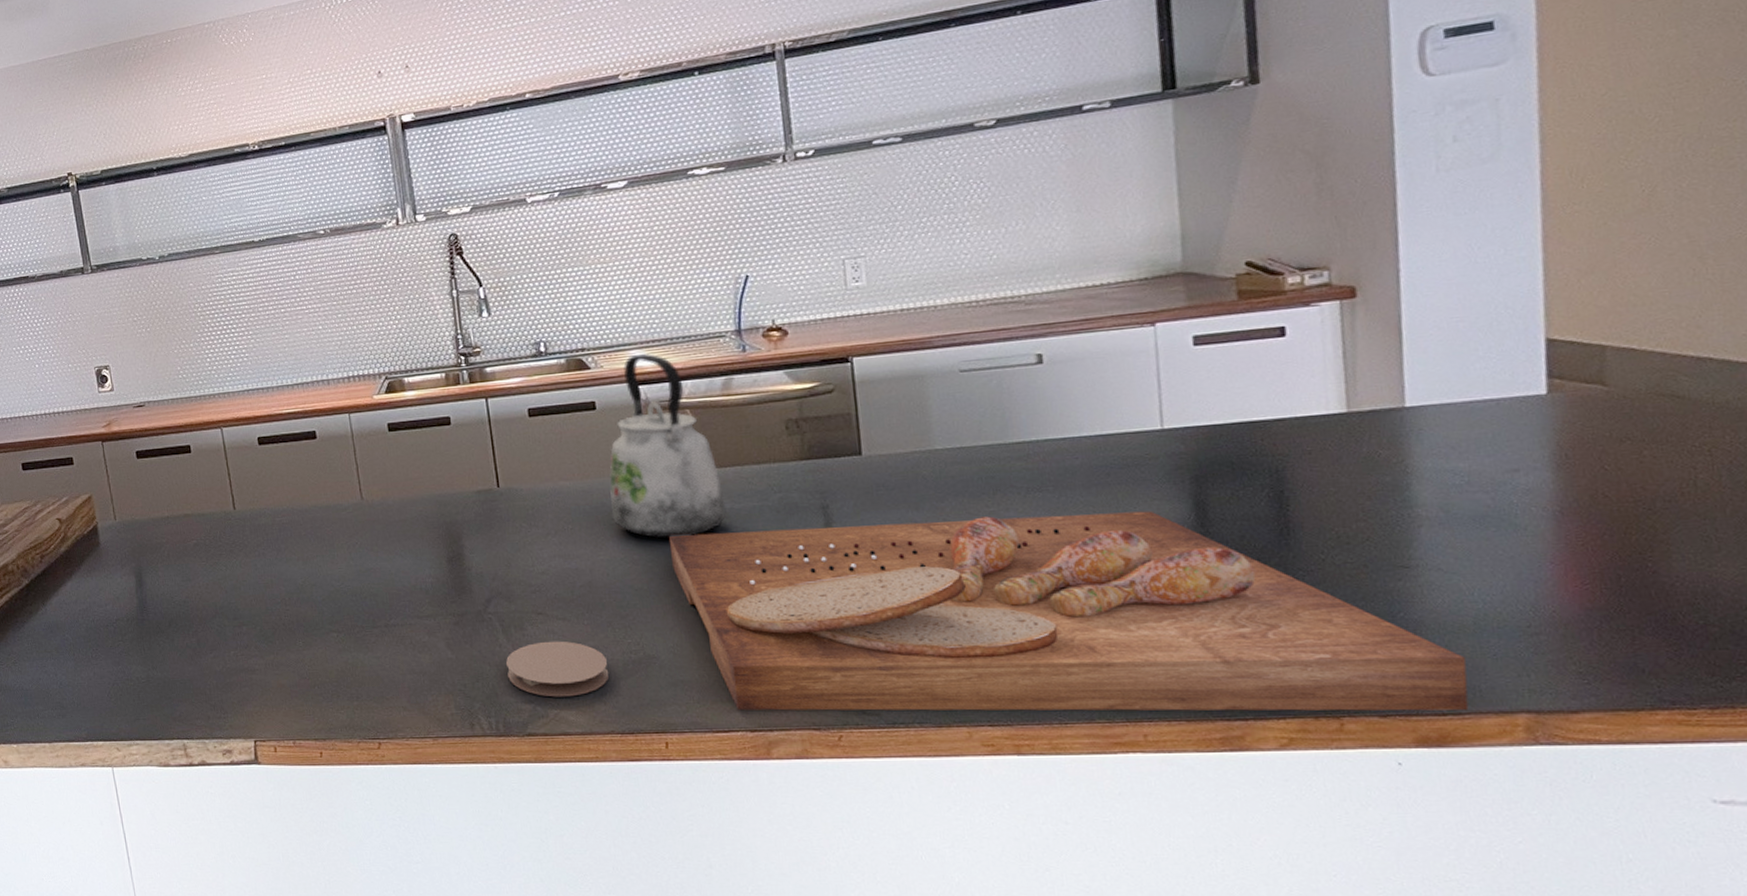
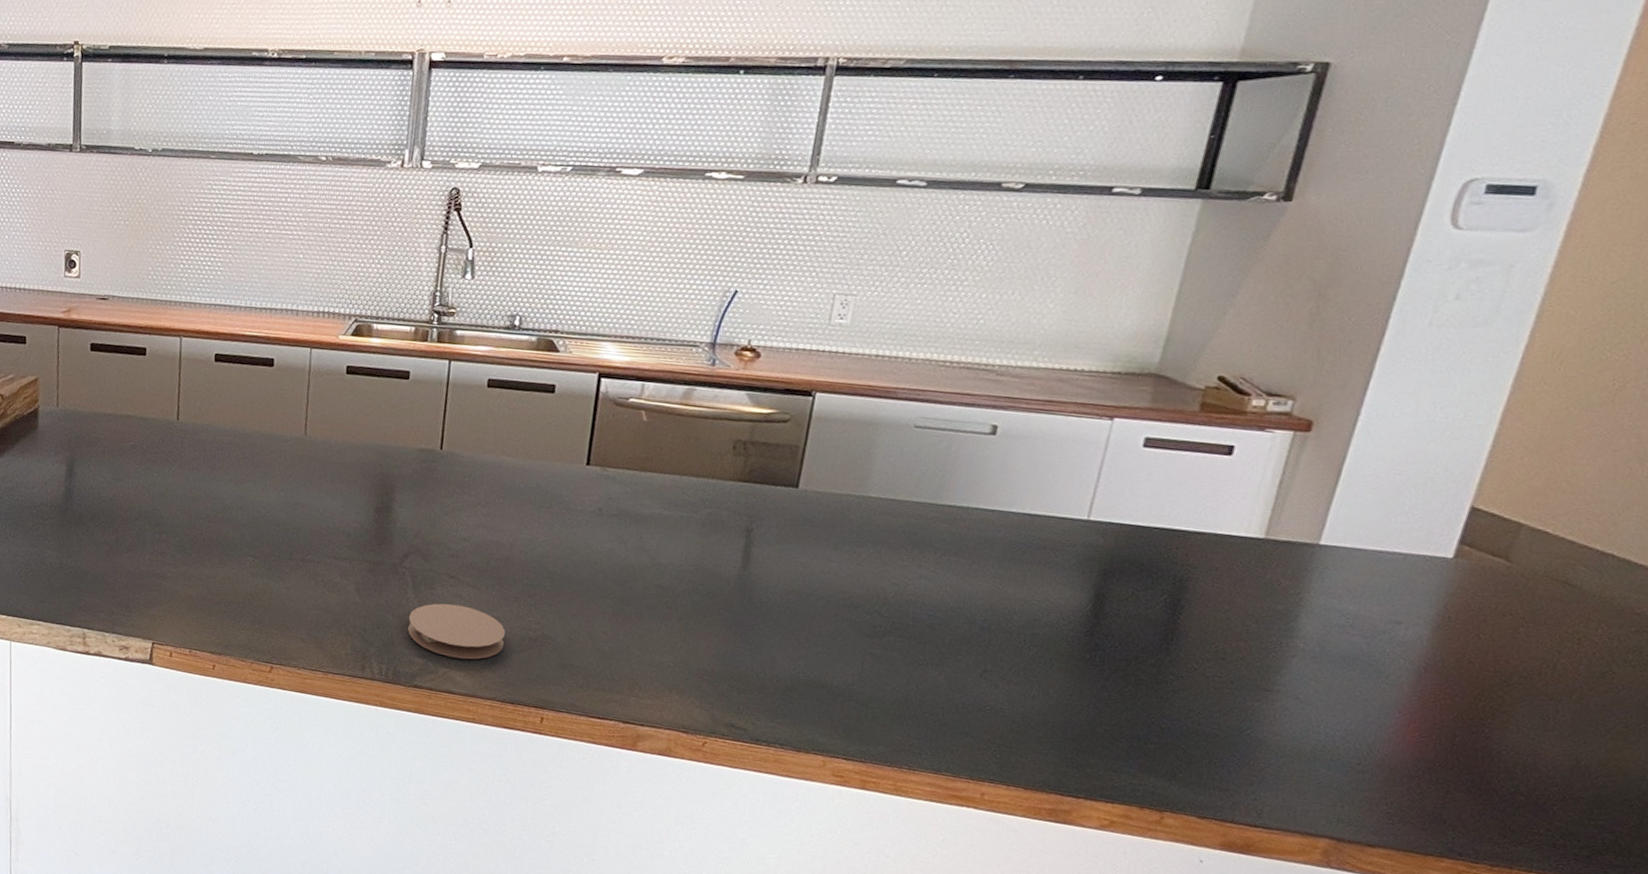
kettle: present [609,354,727,539] -> none [543,347,658,533]
cutting board: present [669,510,1469,711] -> none [590,528,1293,827]

